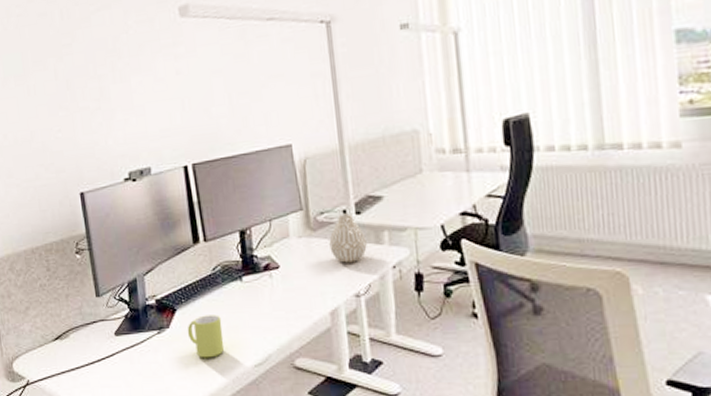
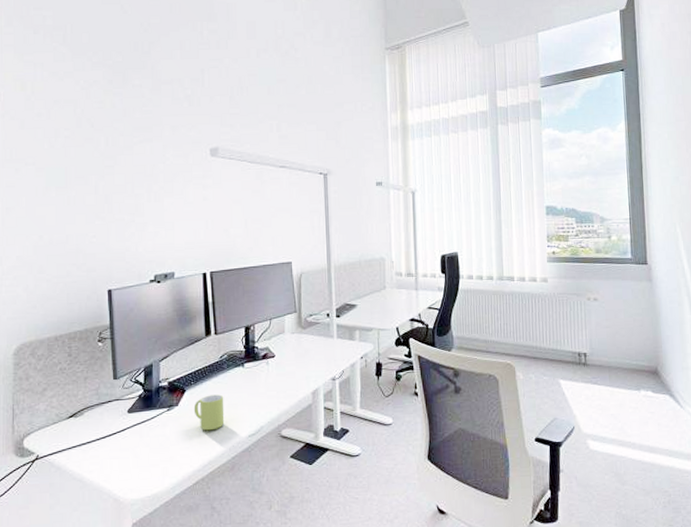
vase: present [329,213,367,263] -> none [315,316,343,354]

